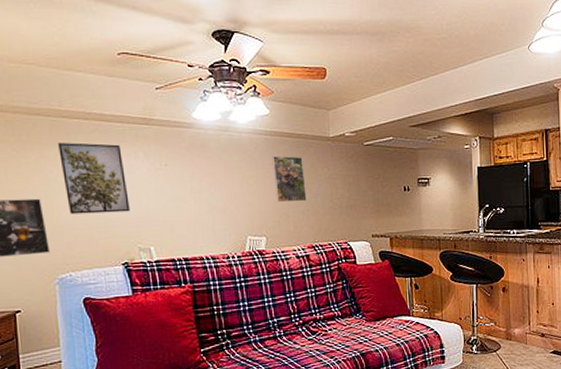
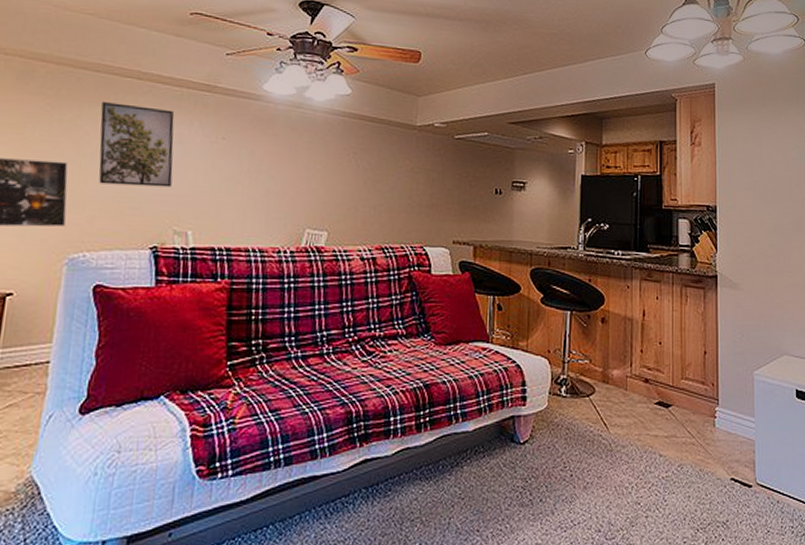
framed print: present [271,156,307,203] -> none [345,141,383,195]

